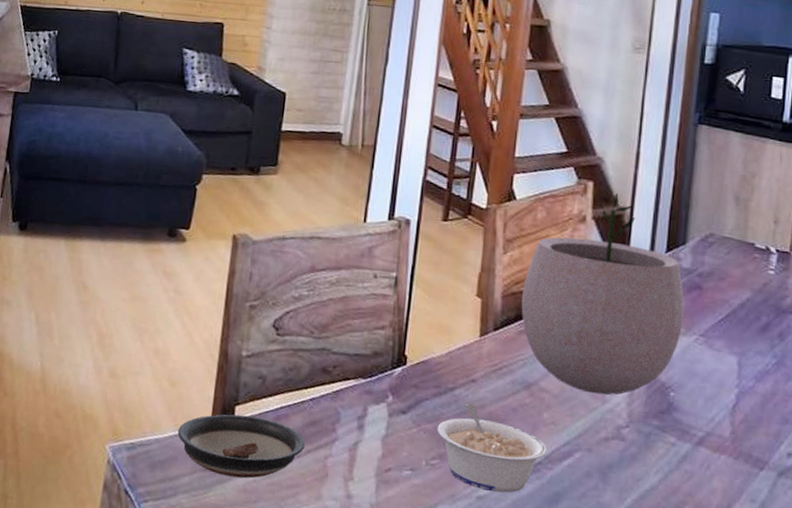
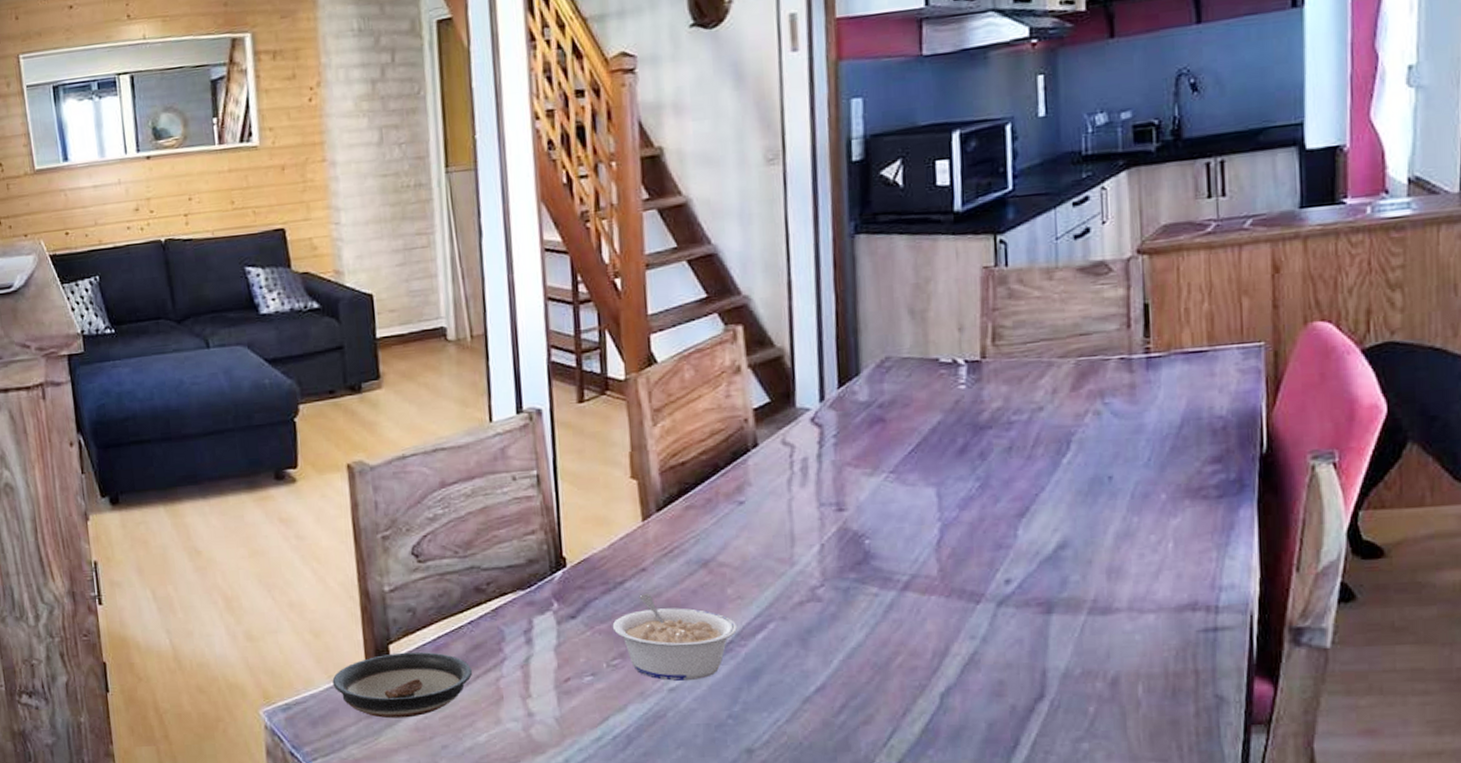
plant pot: present [521,192,684,395] -> none [681,333,869,558]

